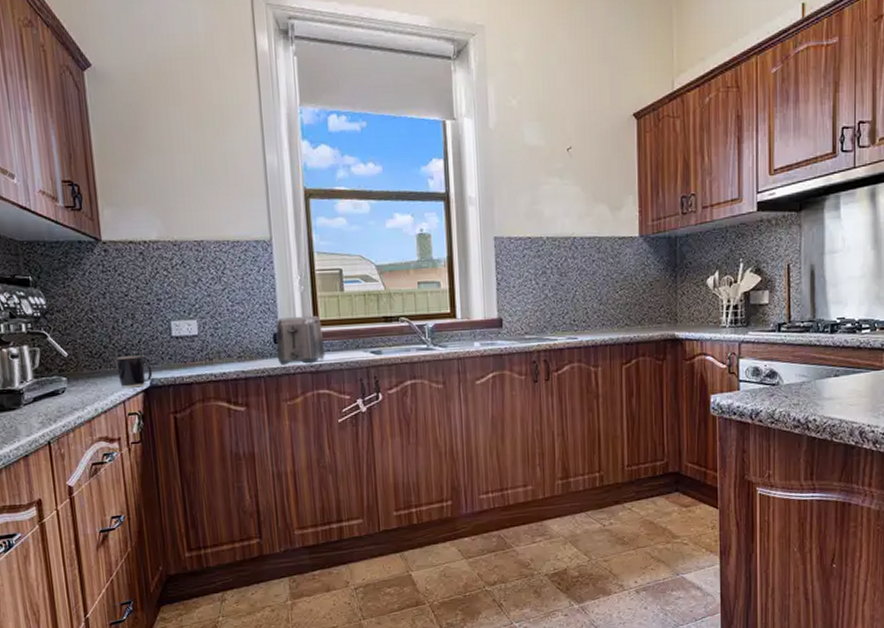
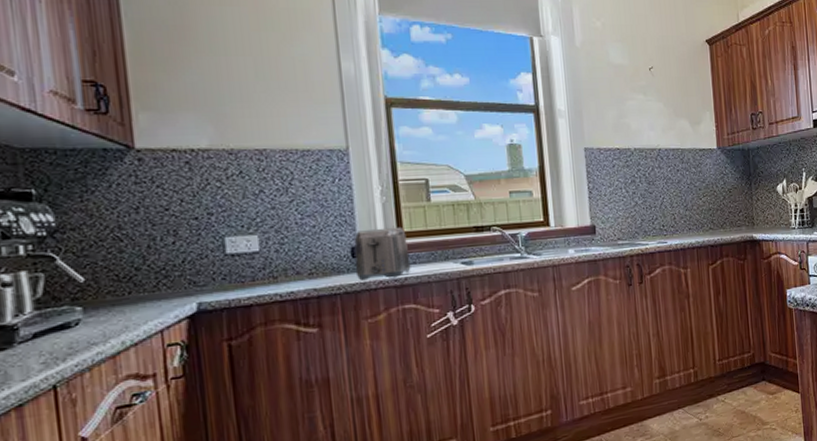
mug: present [114,355,153,388] -> none [149,276,201,316]

